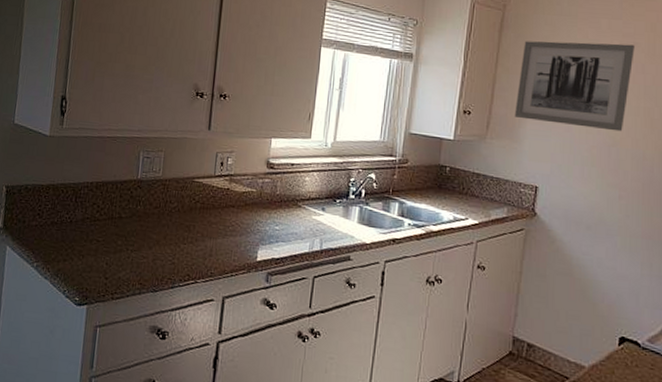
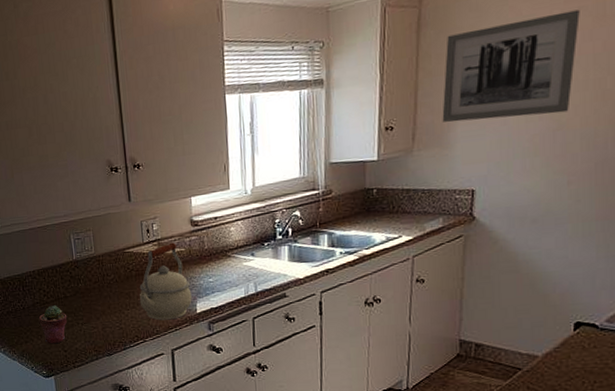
potted succulent: none [84,224,117,268] -> present [38,305,68,344]
kettle: none [198,180,255,264] -> present [139,242,192,321]

